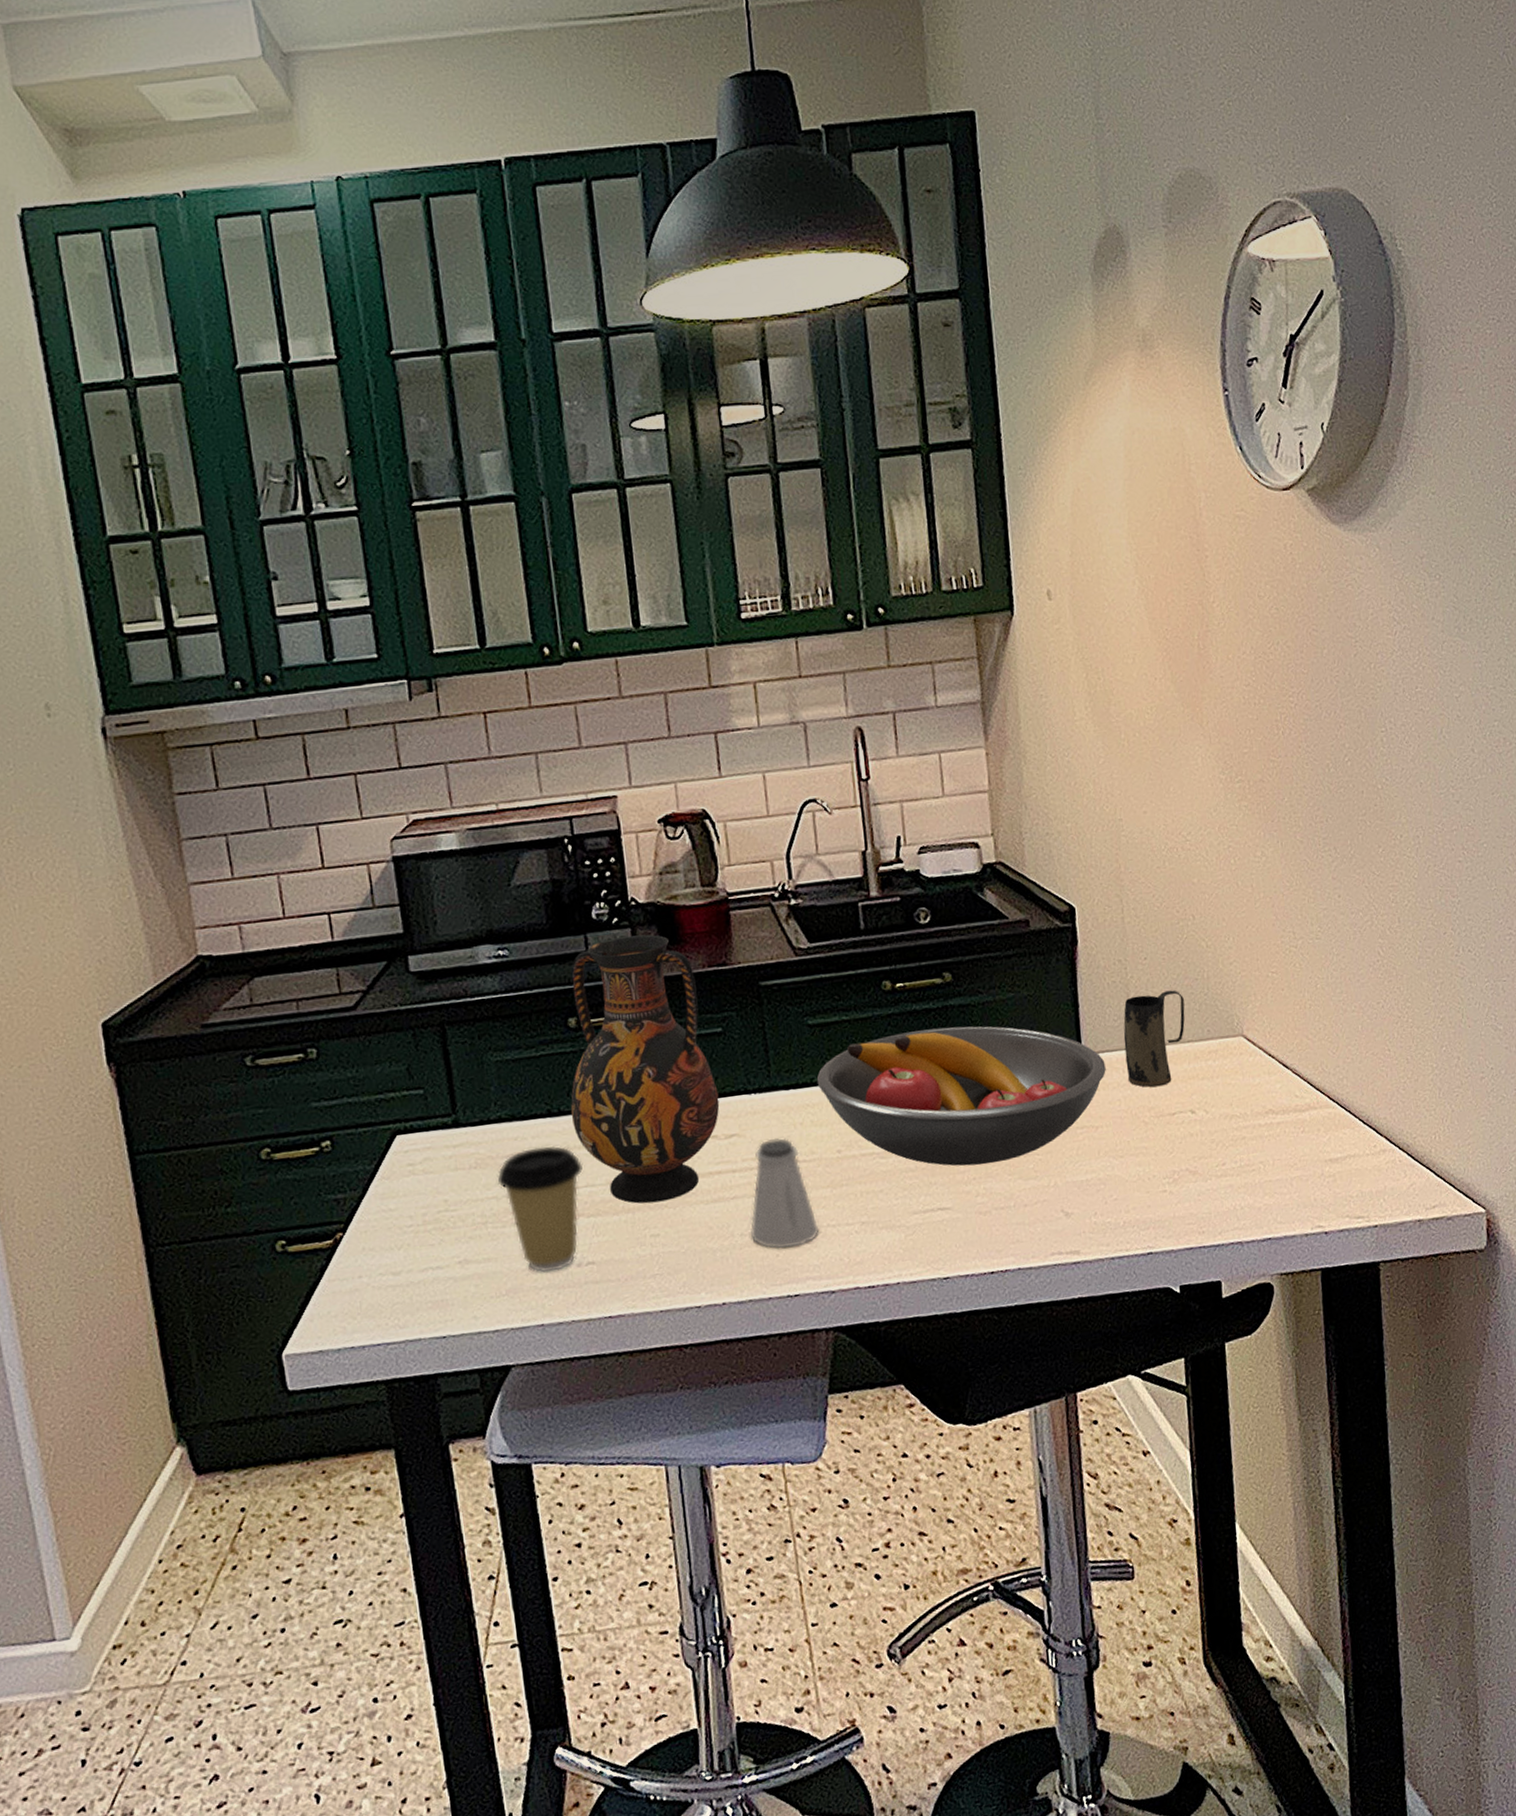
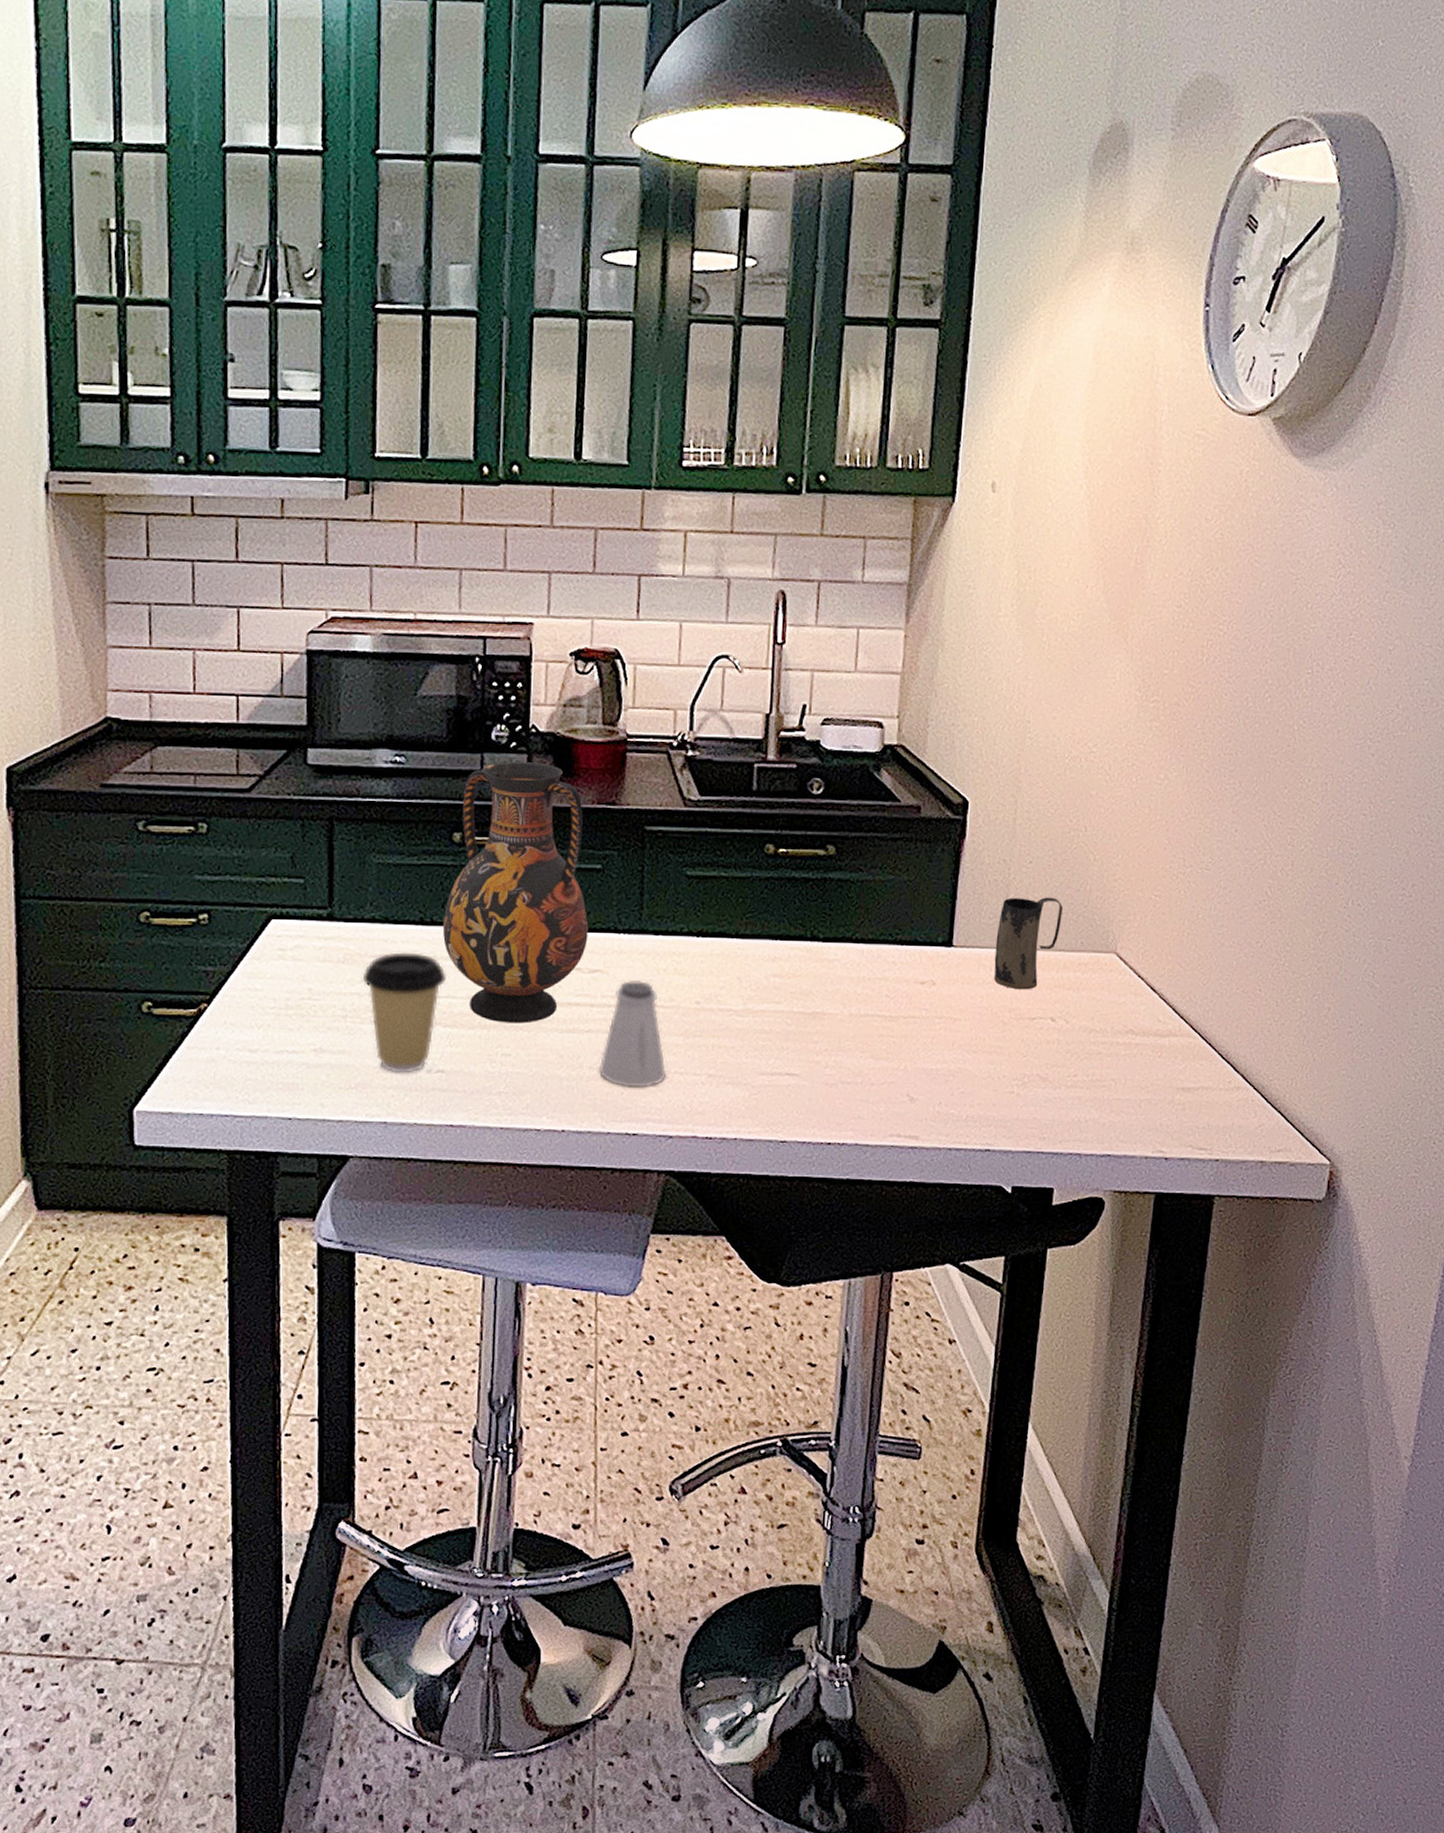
fruit bowl: present [816,1026,1106,1166] -> none [686,897,974,1038]

